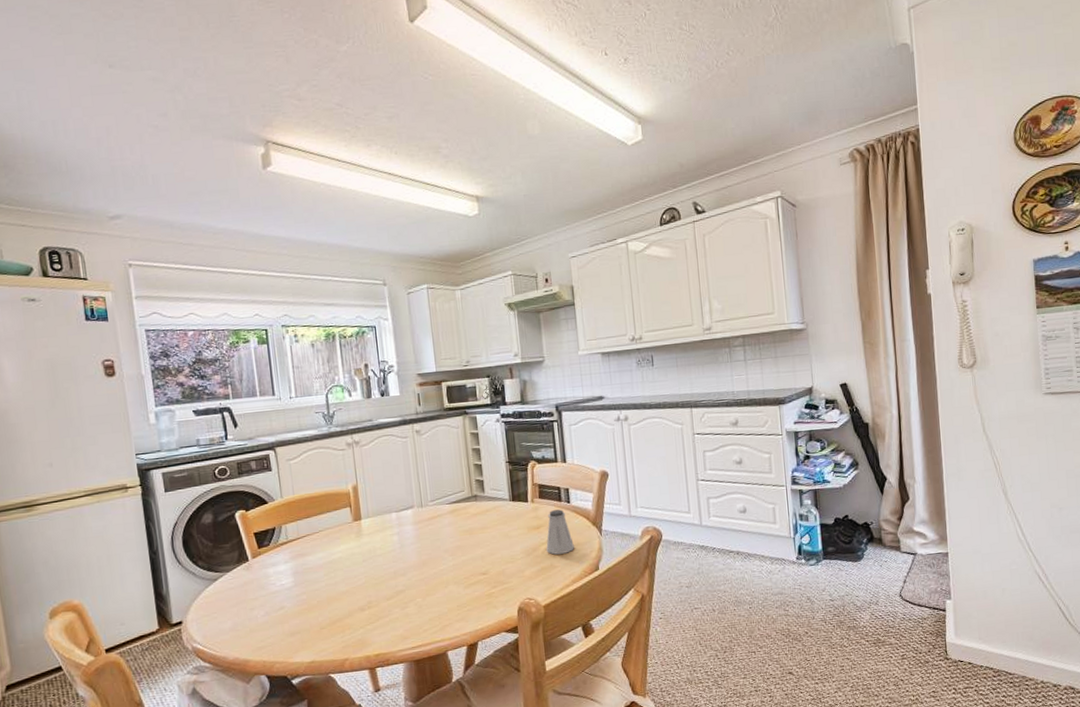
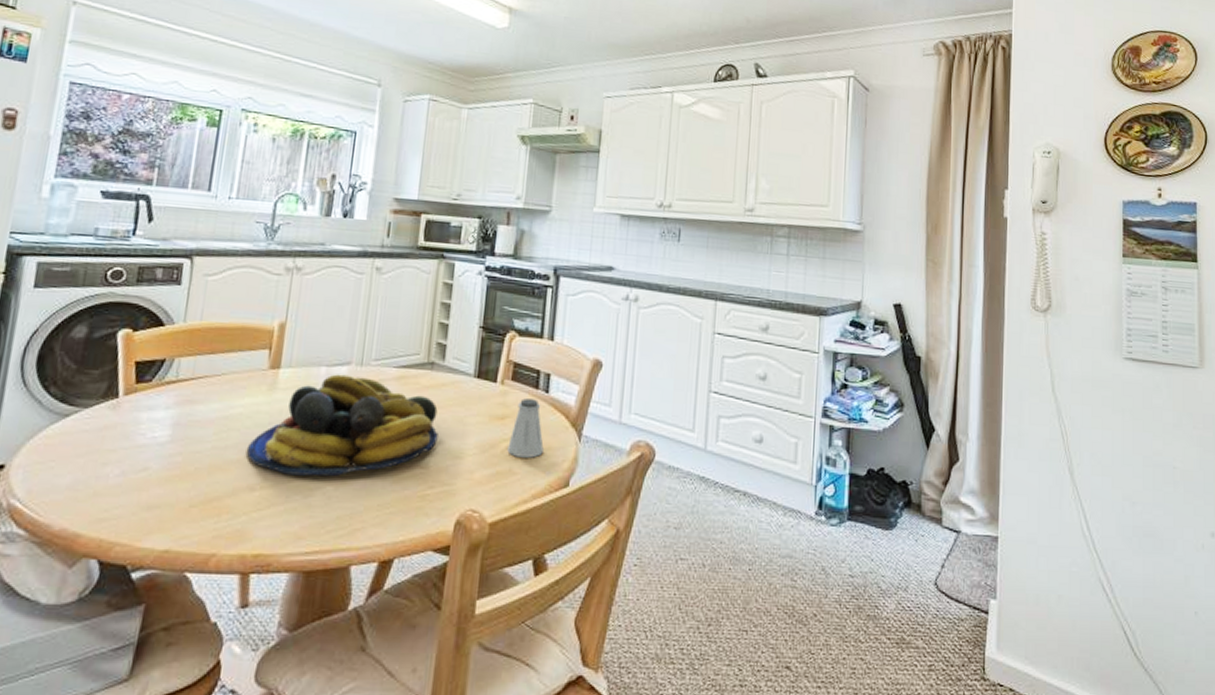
fruit bowl: none [352,515,492,596] -> present [247,374,438,477]

